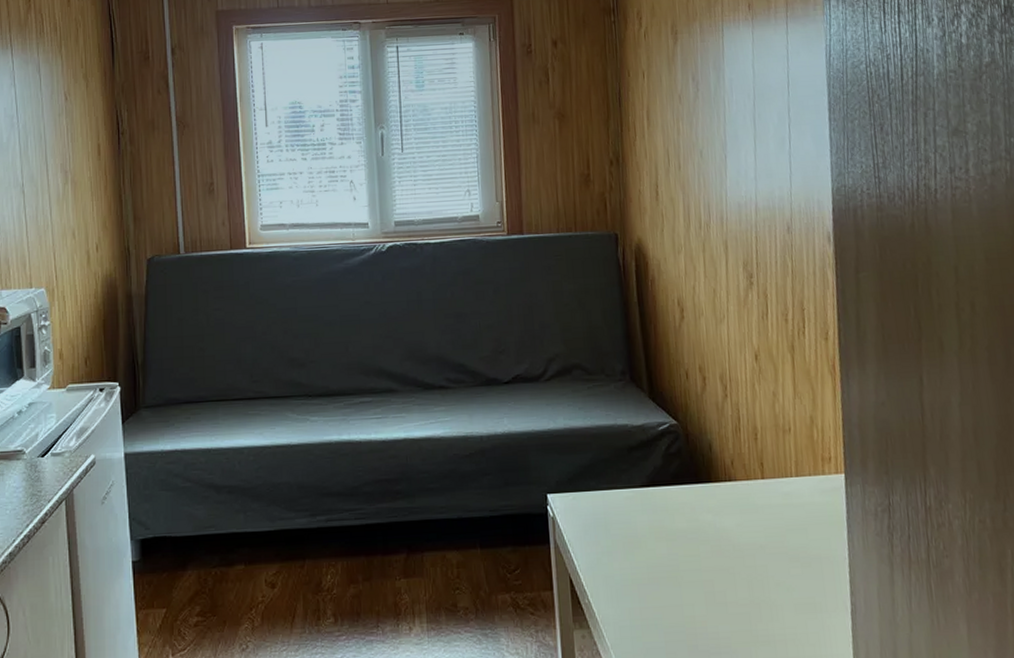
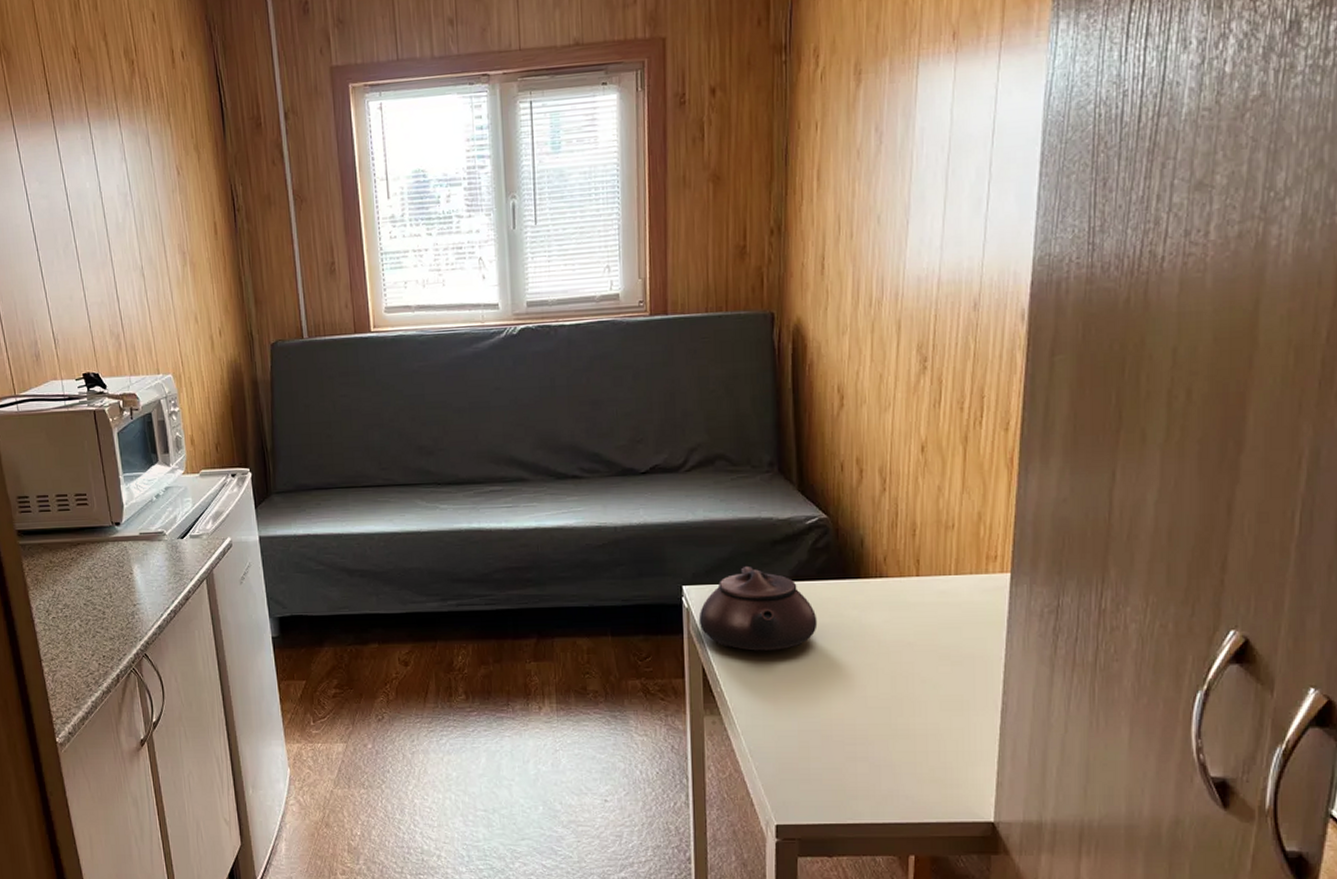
teapot: none [564,472,676,559] -> present [698,565,818,651]

